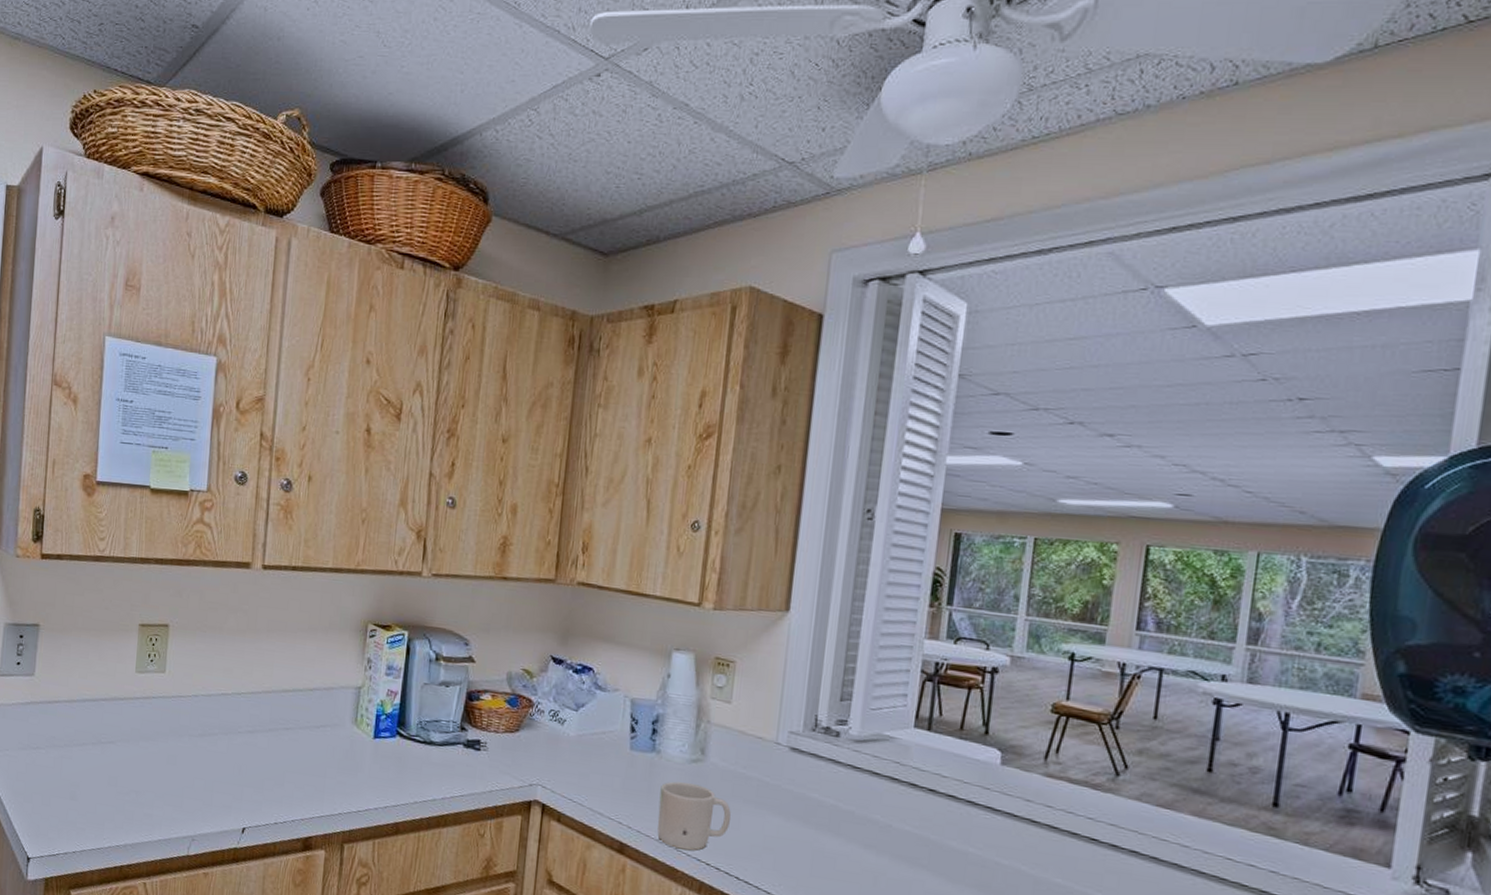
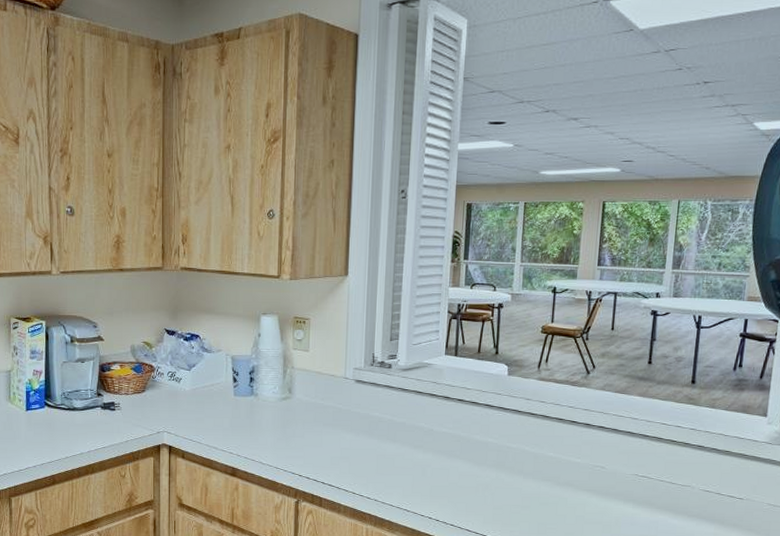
mug: present [657,781,732,851] -> none [259,416,316,467]

